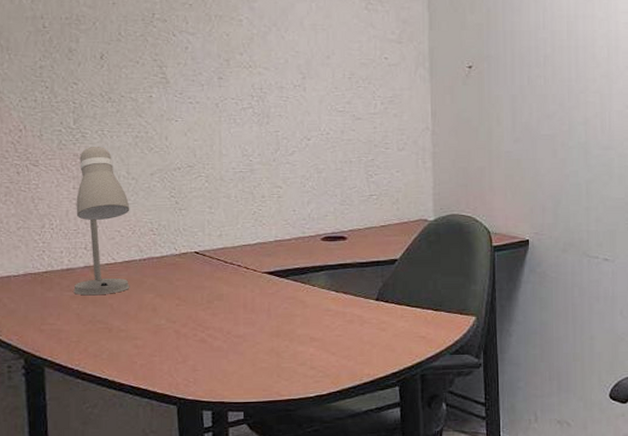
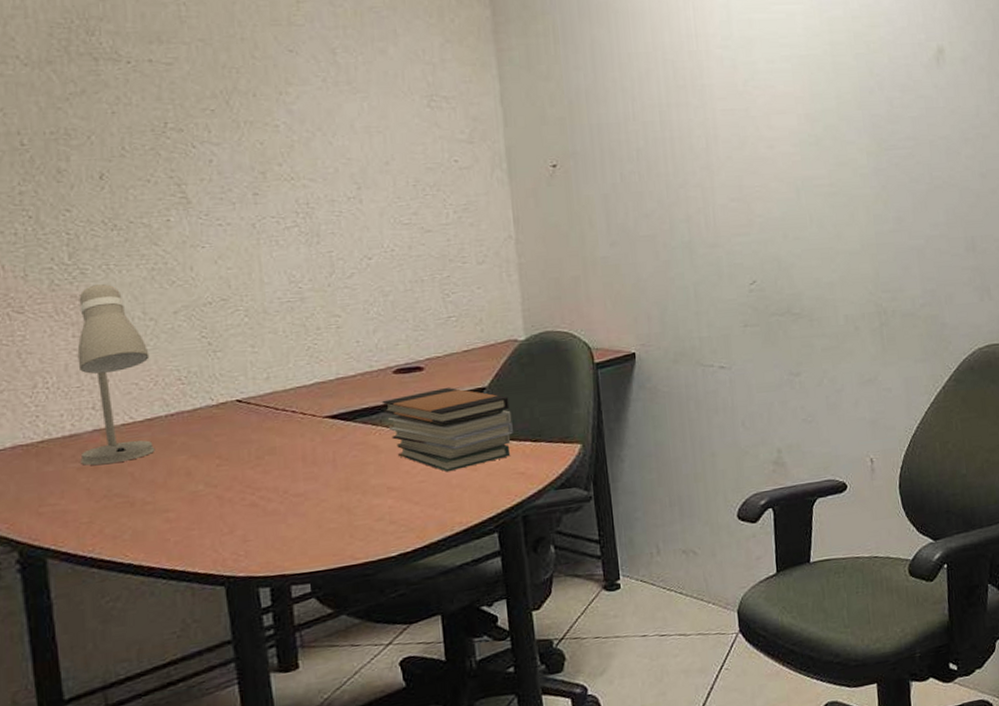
book stack: none [310,256,418,330] -> present [382,387,513,472]

